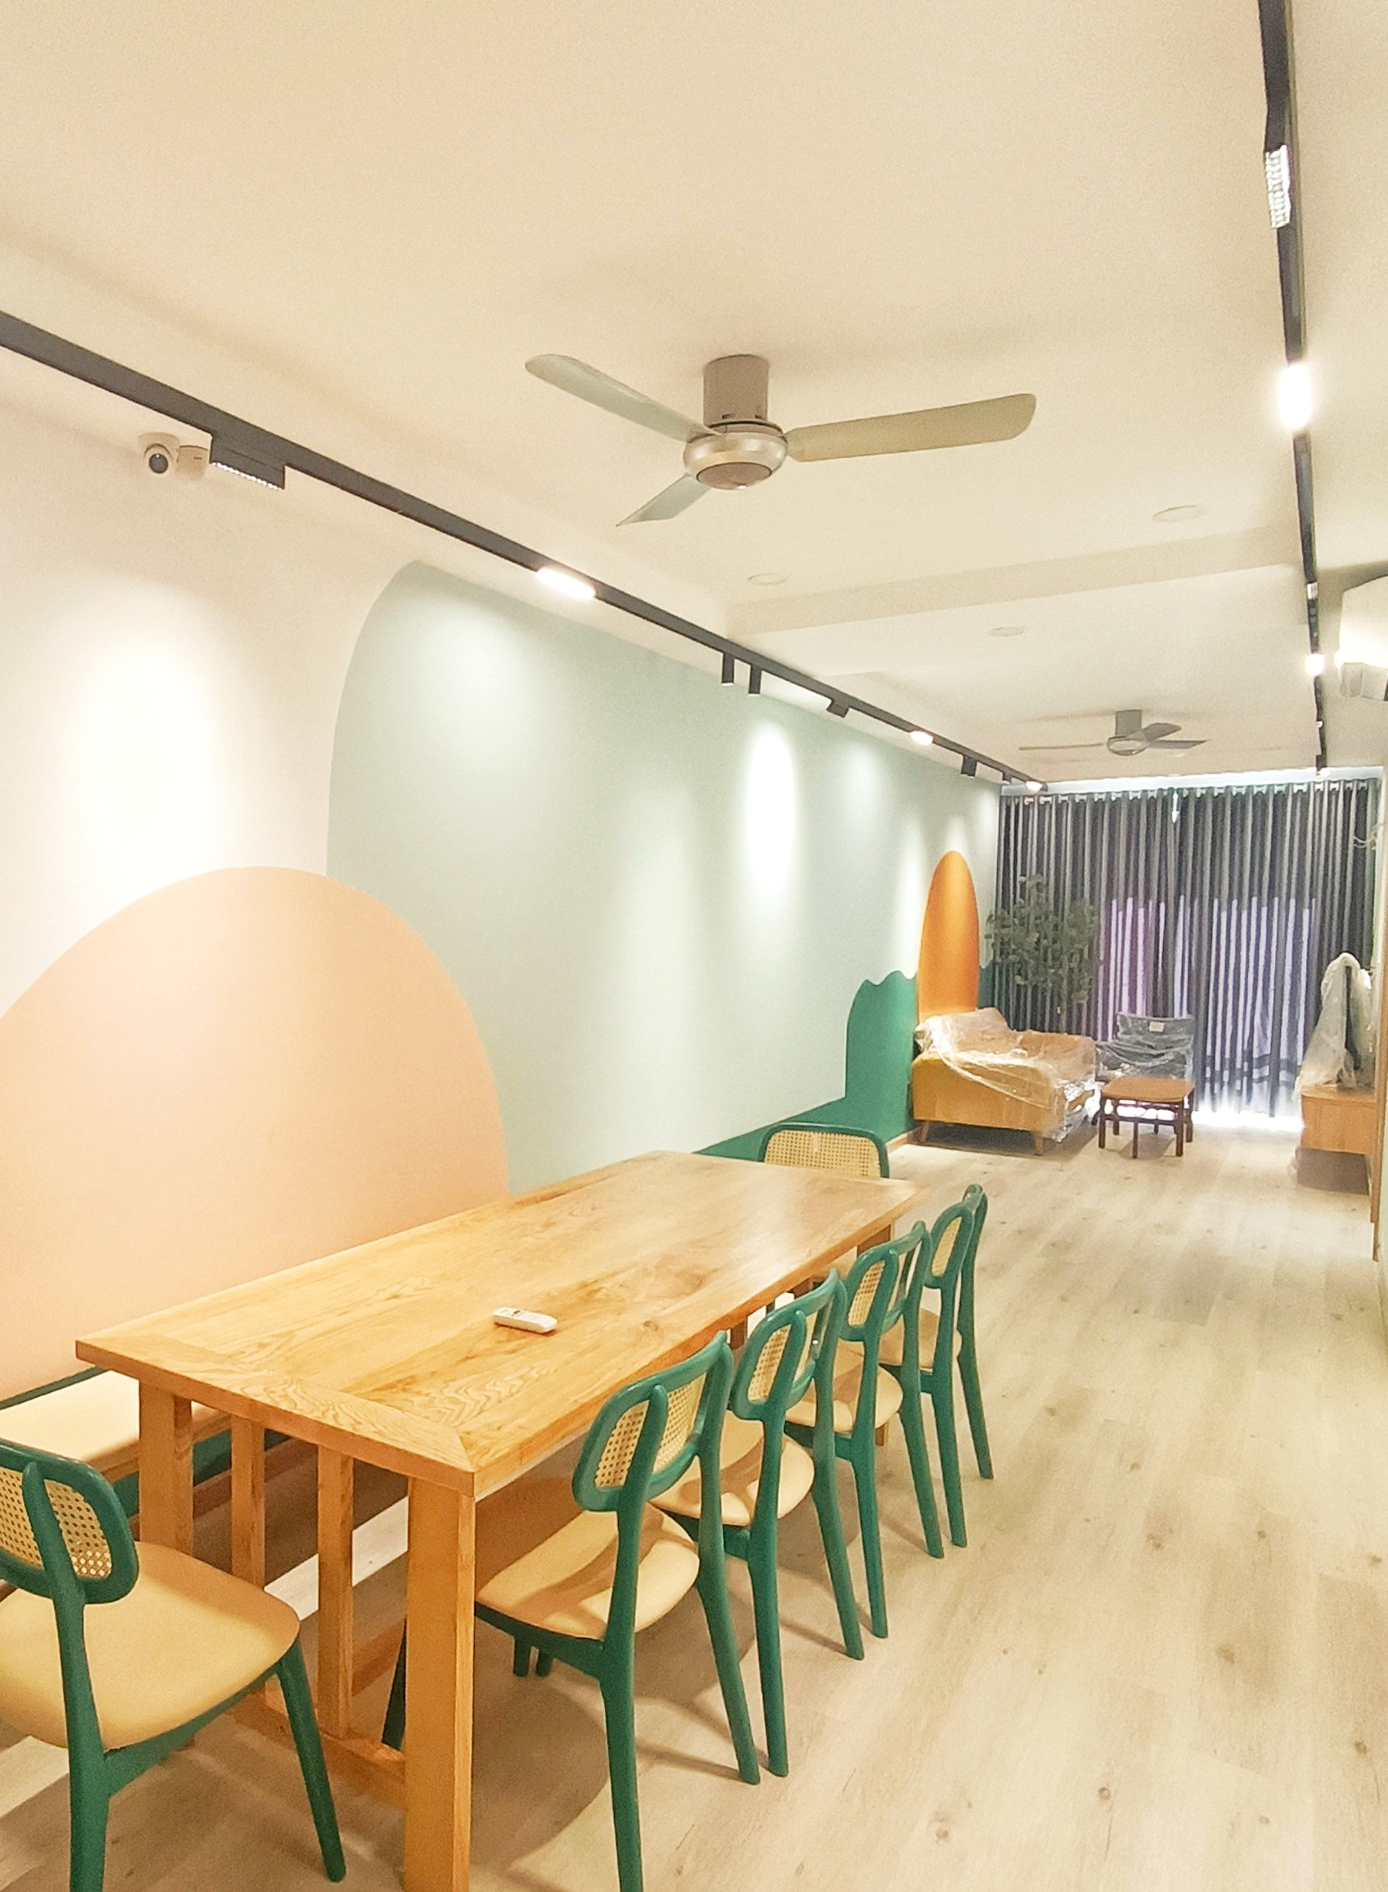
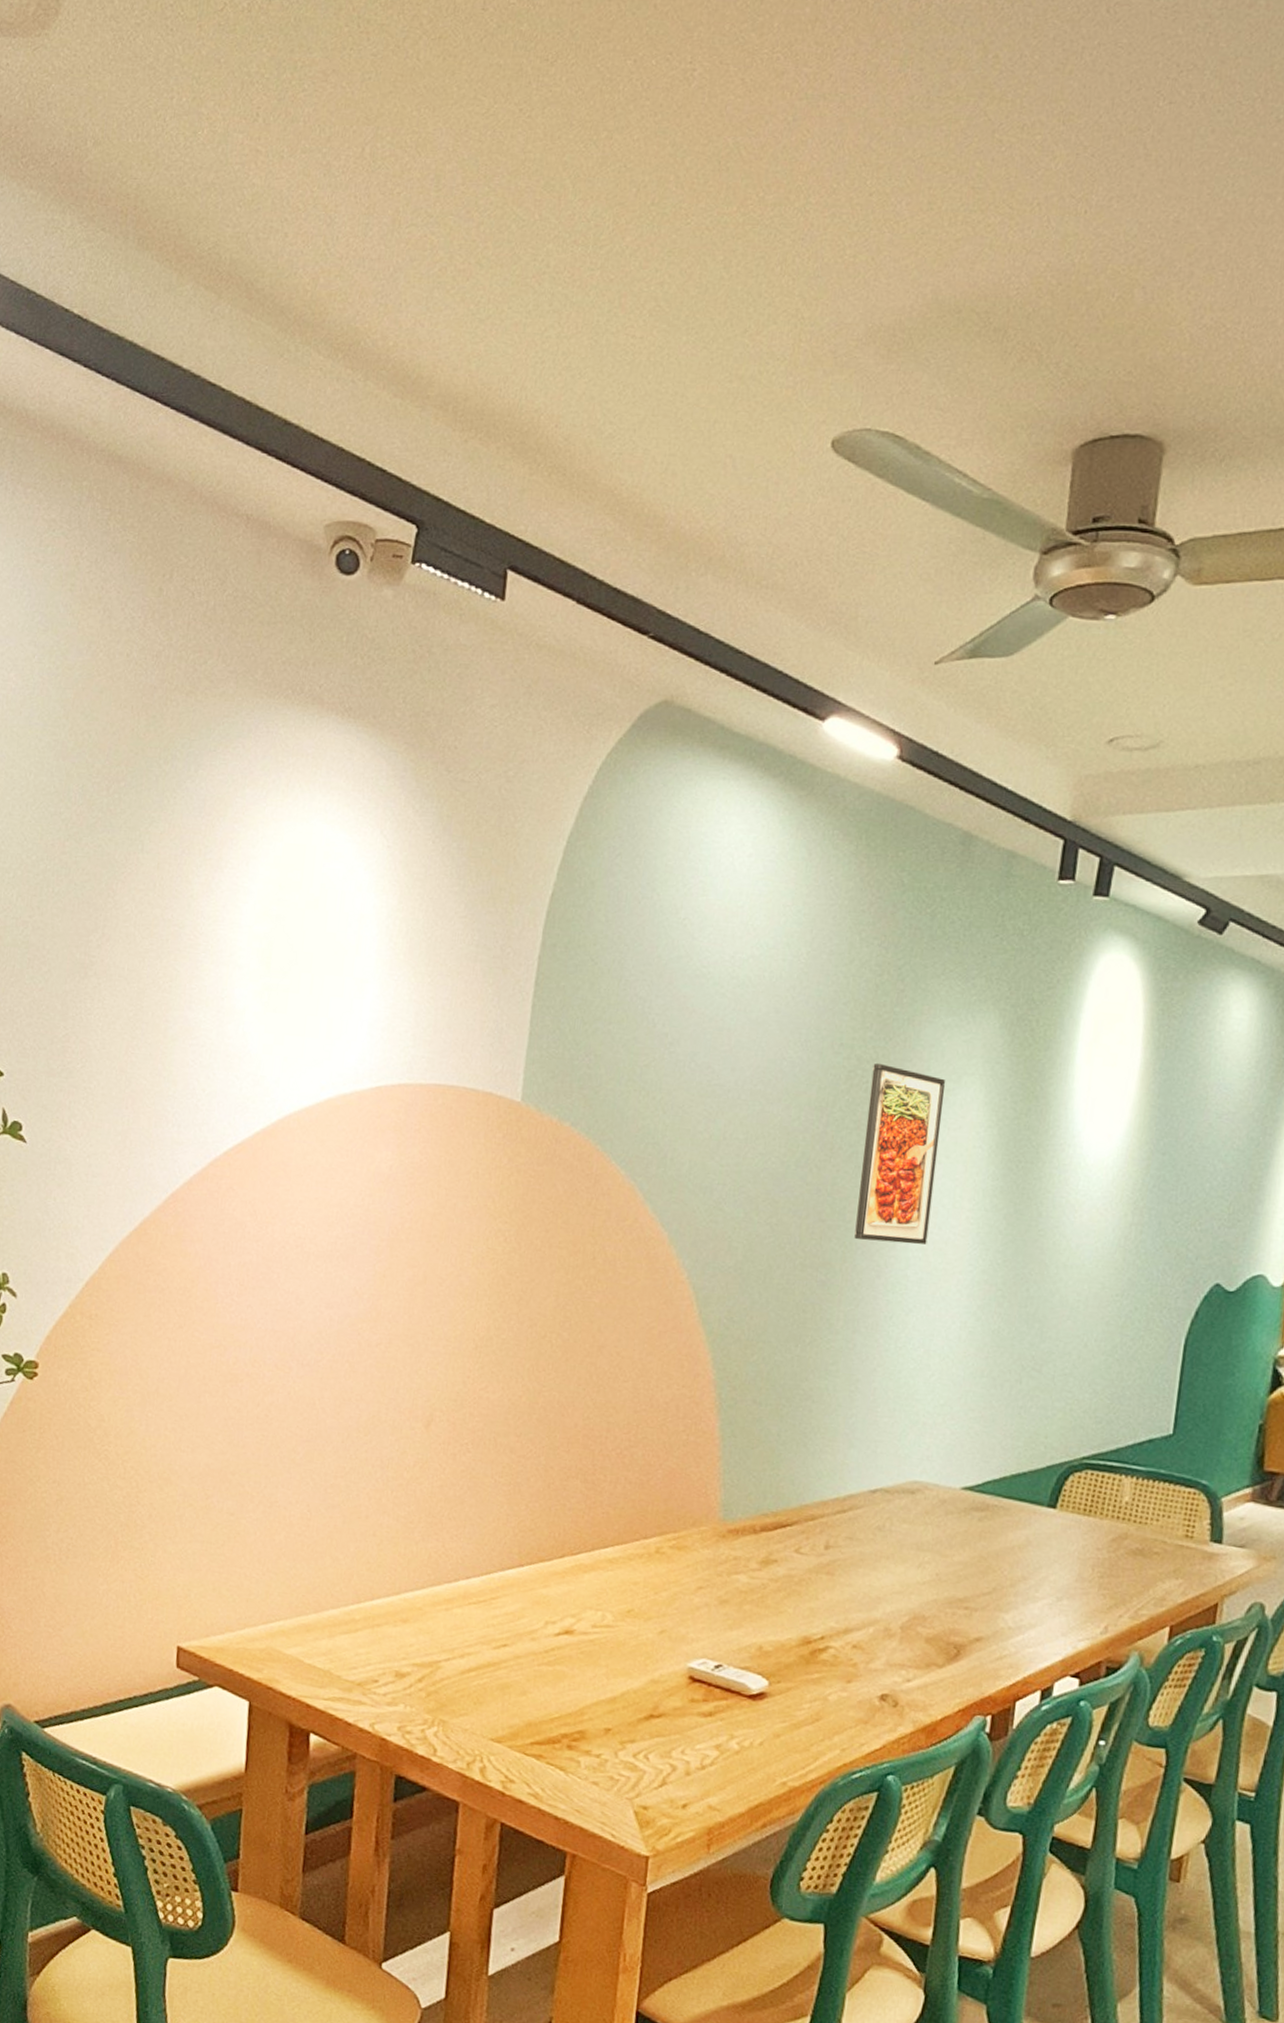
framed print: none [594,829,652,967] -> present [854,1063,945,1244]

